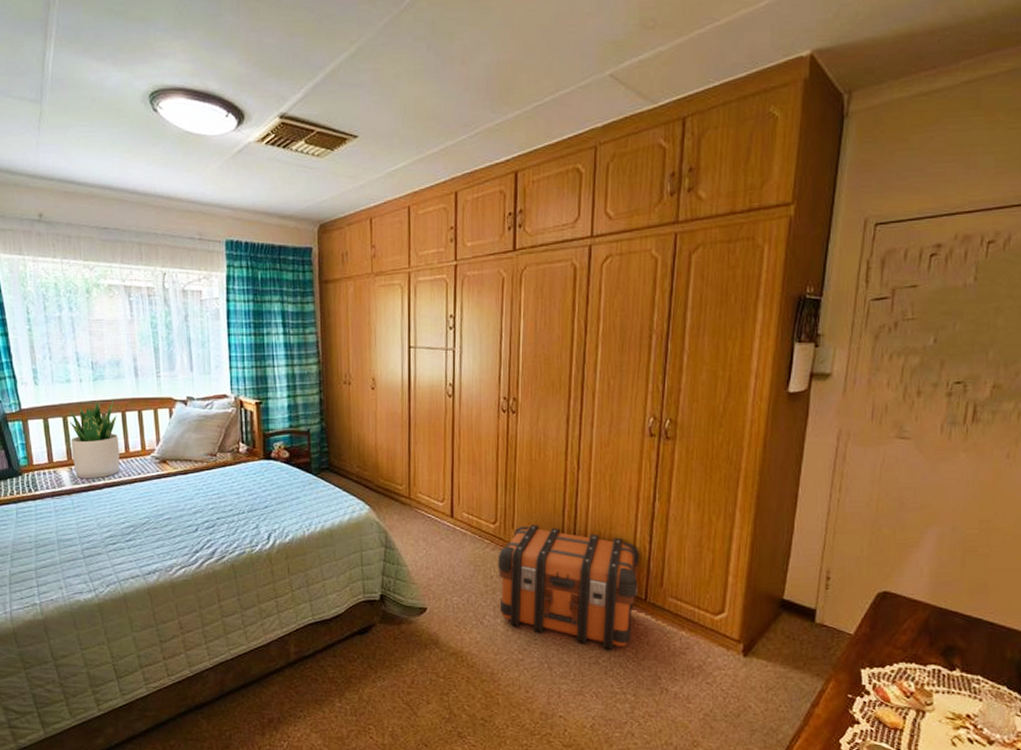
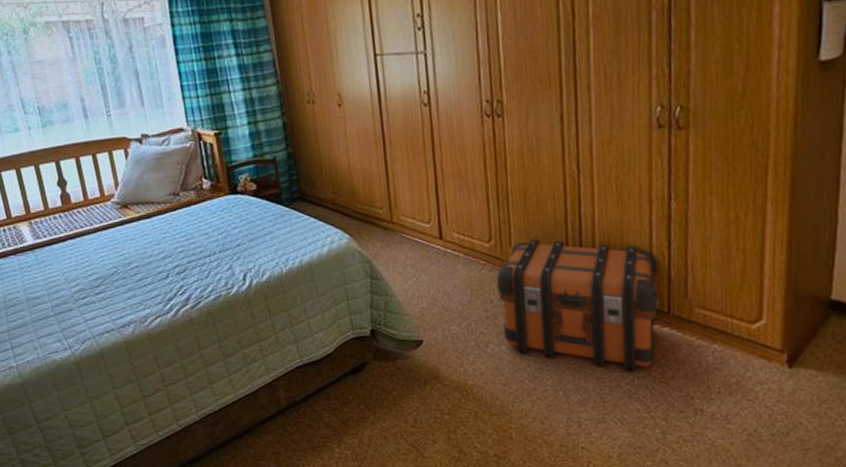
planter: present [69,399,120,479] -> none [22,145,81,233]

